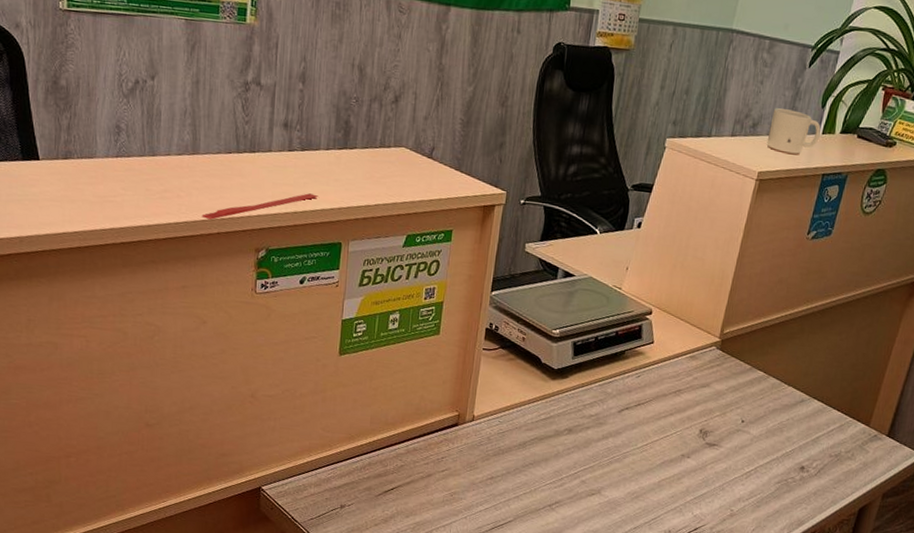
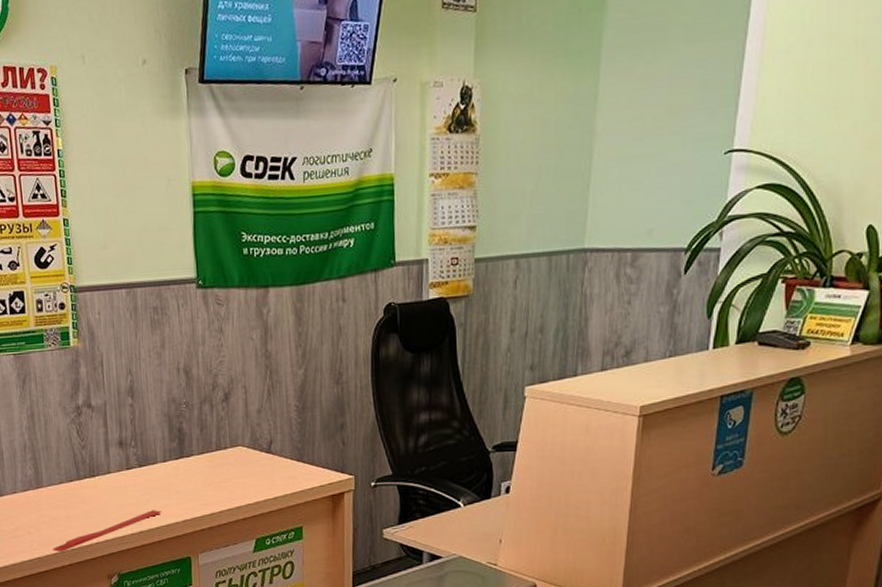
mug: present [767,108,821,155] -> none [645,327,710,380]

